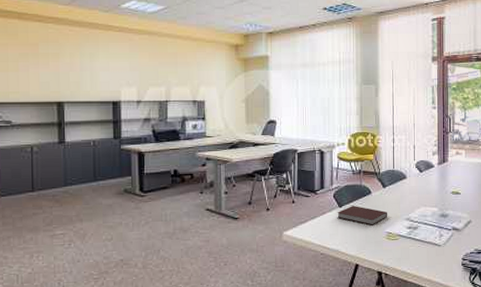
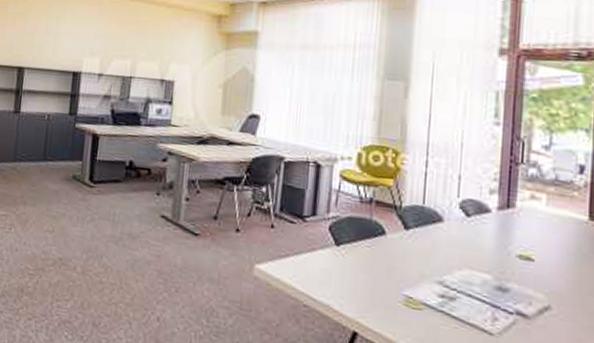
notebook: present [337,206,387,225] -> none [332,247,408,281]

